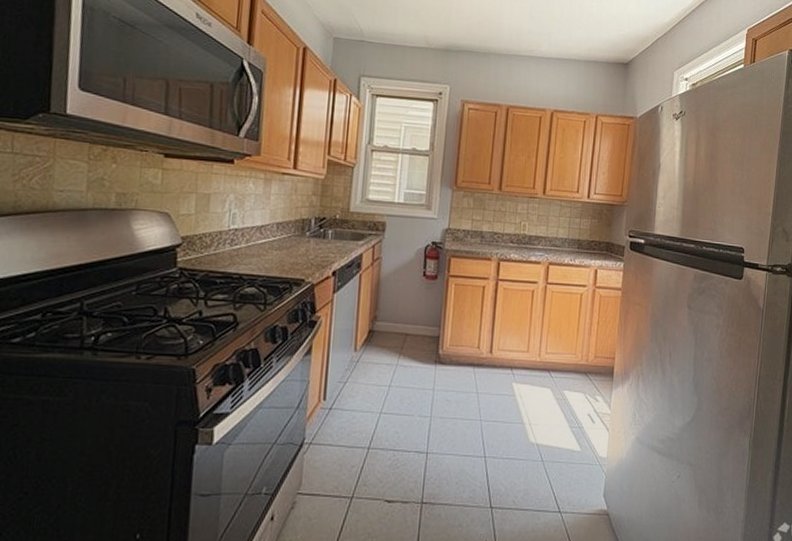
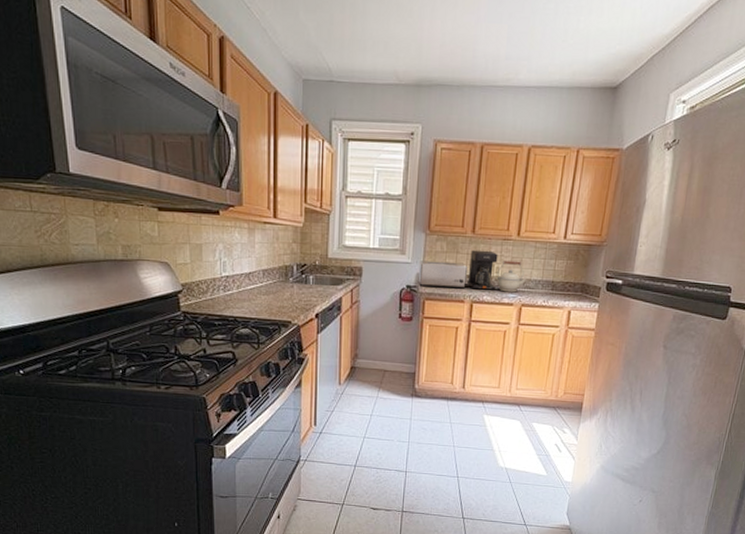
toaster: none [443,216,495,246] -> present [418,260,468,289]
coffee maker: none [493,207,525,248] -> present [466,250,498,290]
kettle: none [524,218,553,251] -> present [497,260,526,293]

